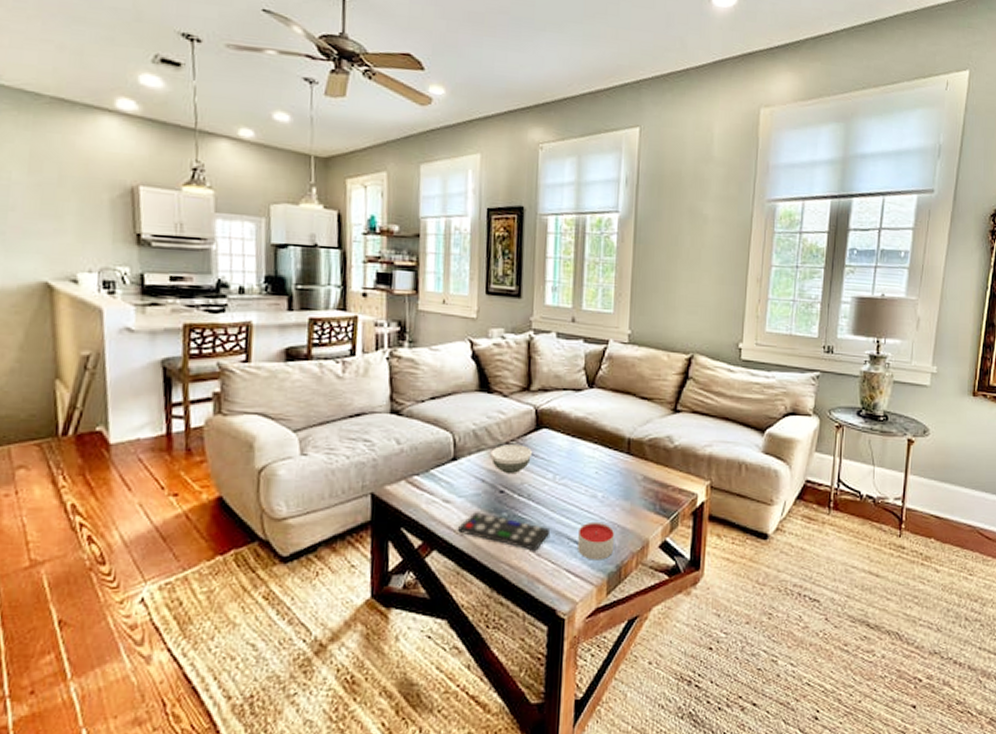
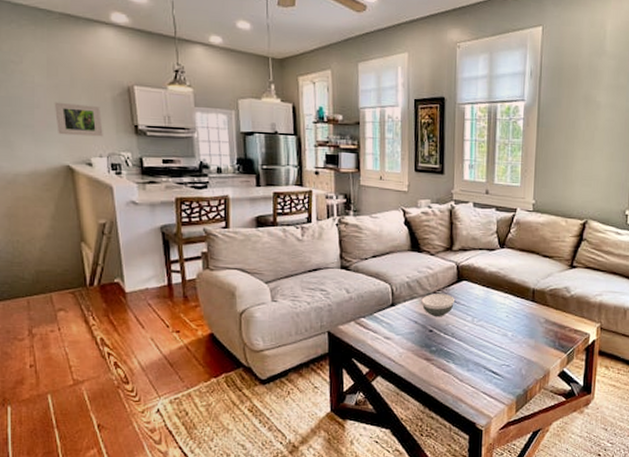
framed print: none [34,203,96,248] -> present [54,102,103,137]
remote control: present [458,512,549,551] -> none [397,347,469,377]
candle: present [578,521,615,560] -> none [492,355,522,385]

